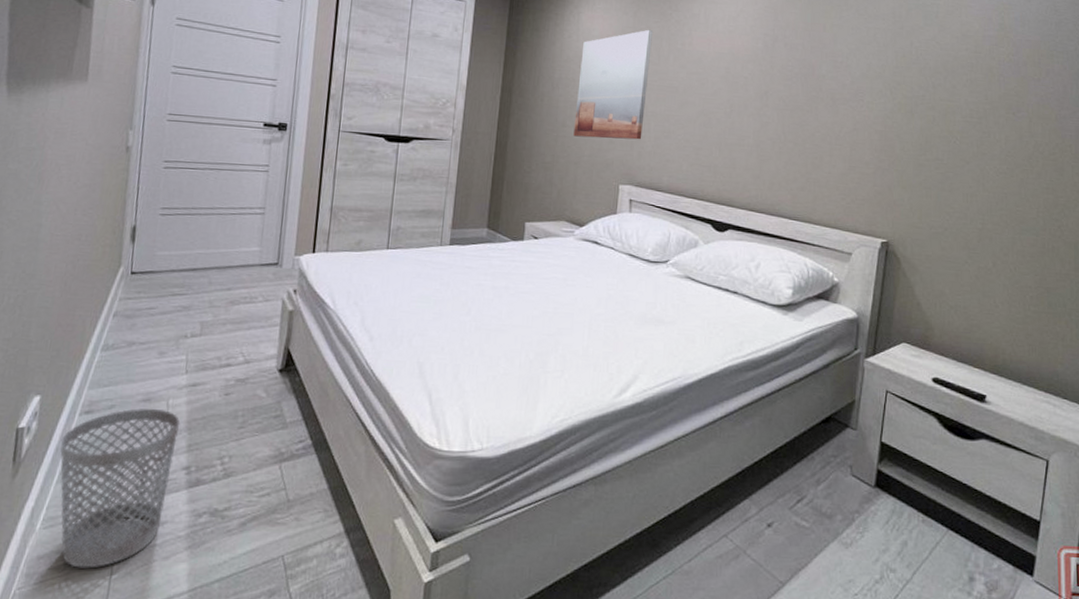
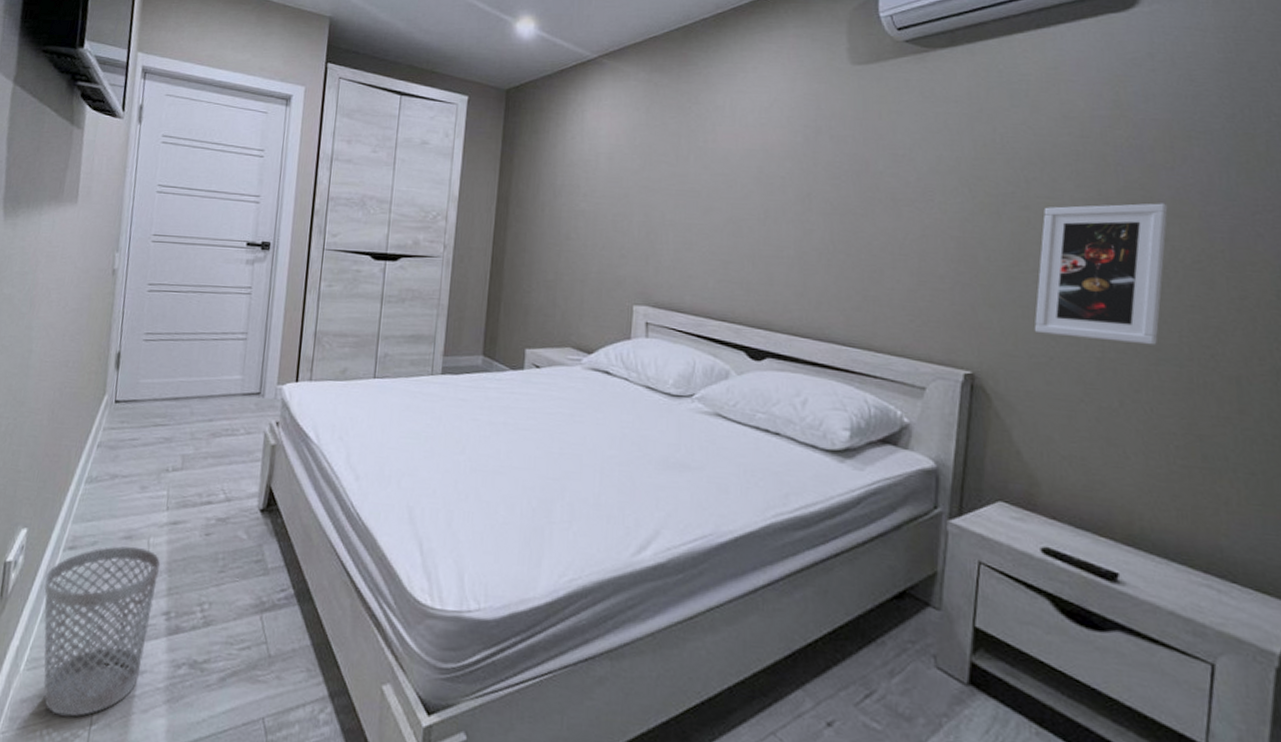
wall art: present [573,29,654,140] -> none [579,126,670,253]
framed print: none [934,107,1034,219] -> present [1034,203,1168,345]

